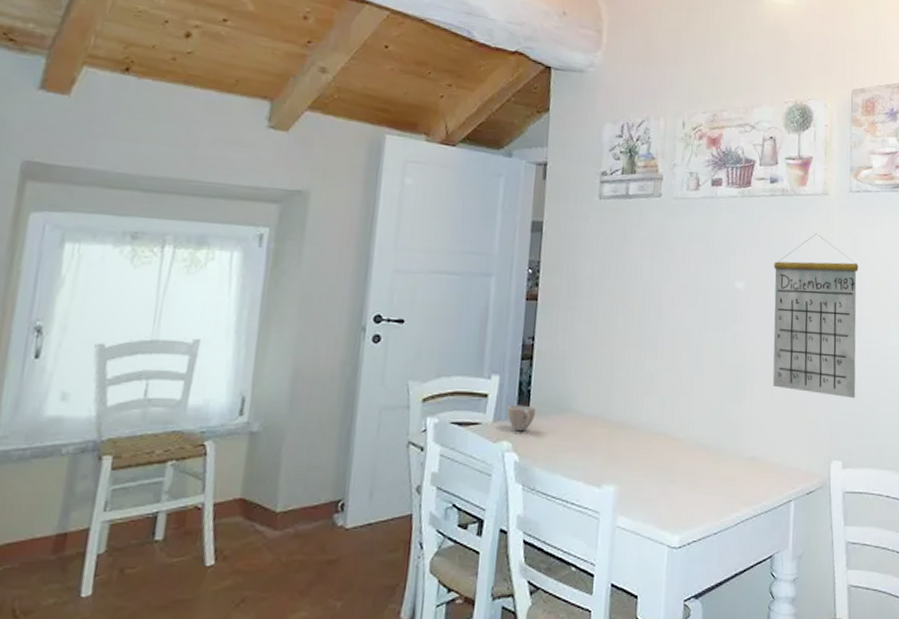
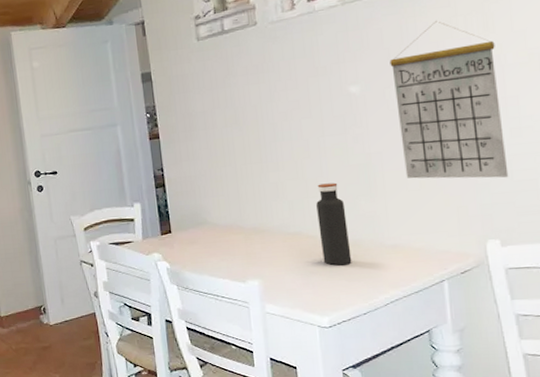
cup: present [507,404,536,432] -> none [152,223,177,245]
water bottle: none [684,381,714,476] -> present [316,182,352,266]

